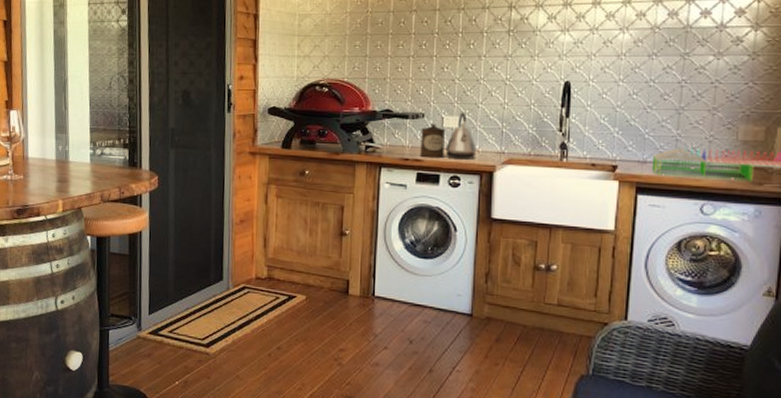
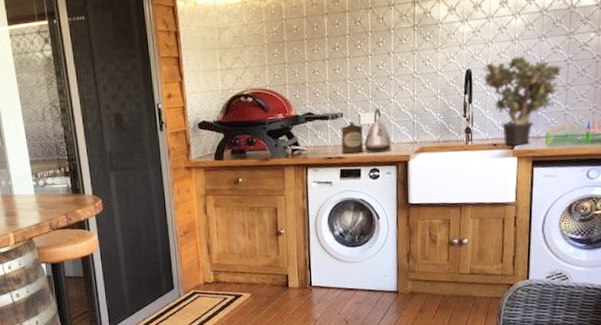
potted plant: none [582,72,673,169] -> present [482,55,561,146]

